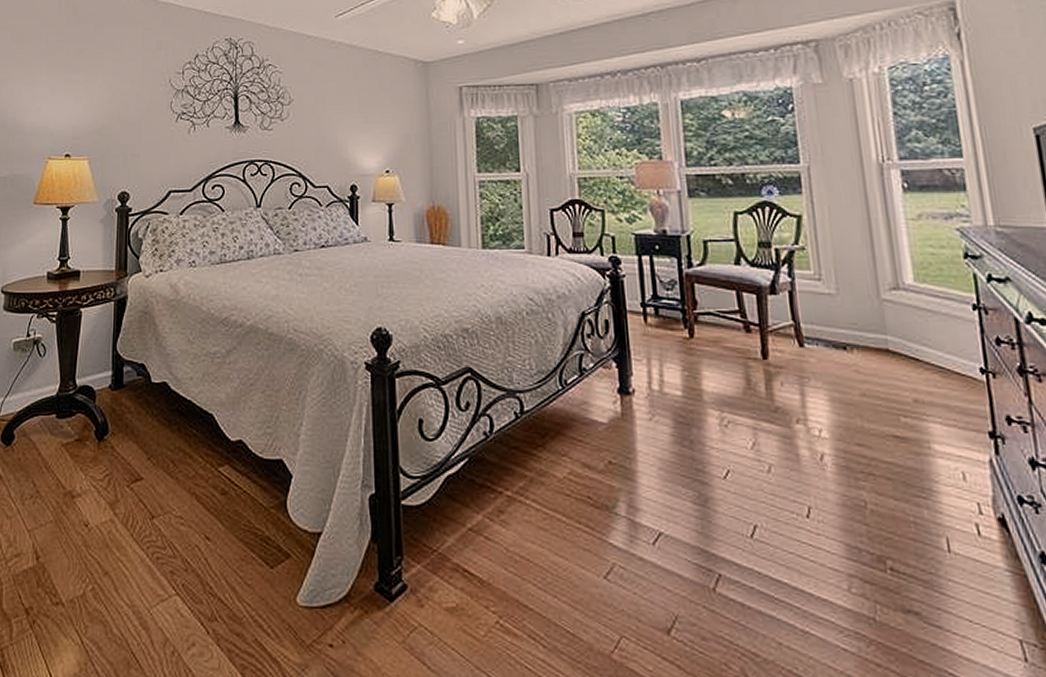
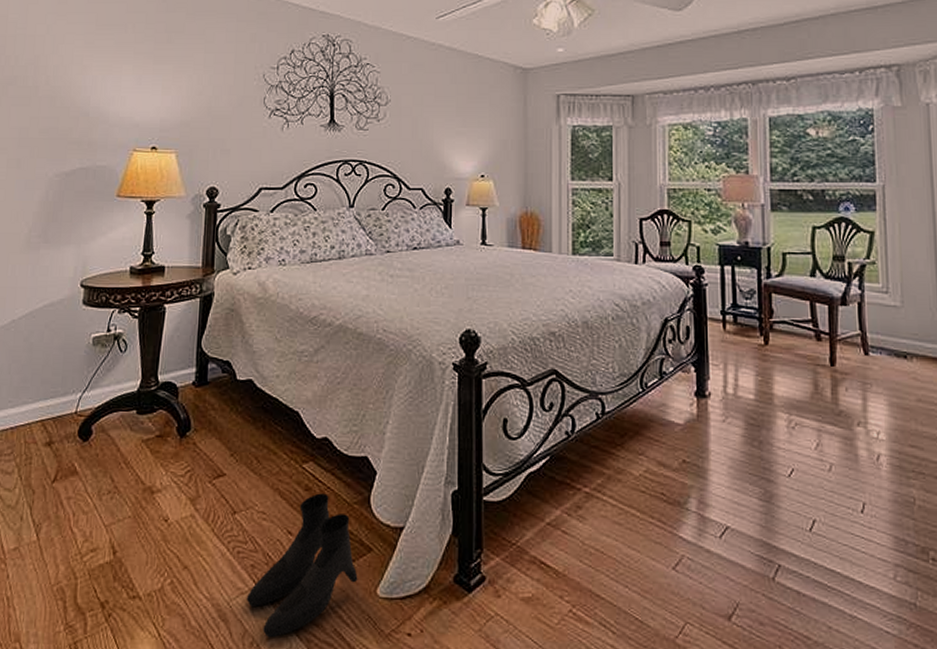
boots: none [166,497,277,648] -> present [246,493,358,638]

